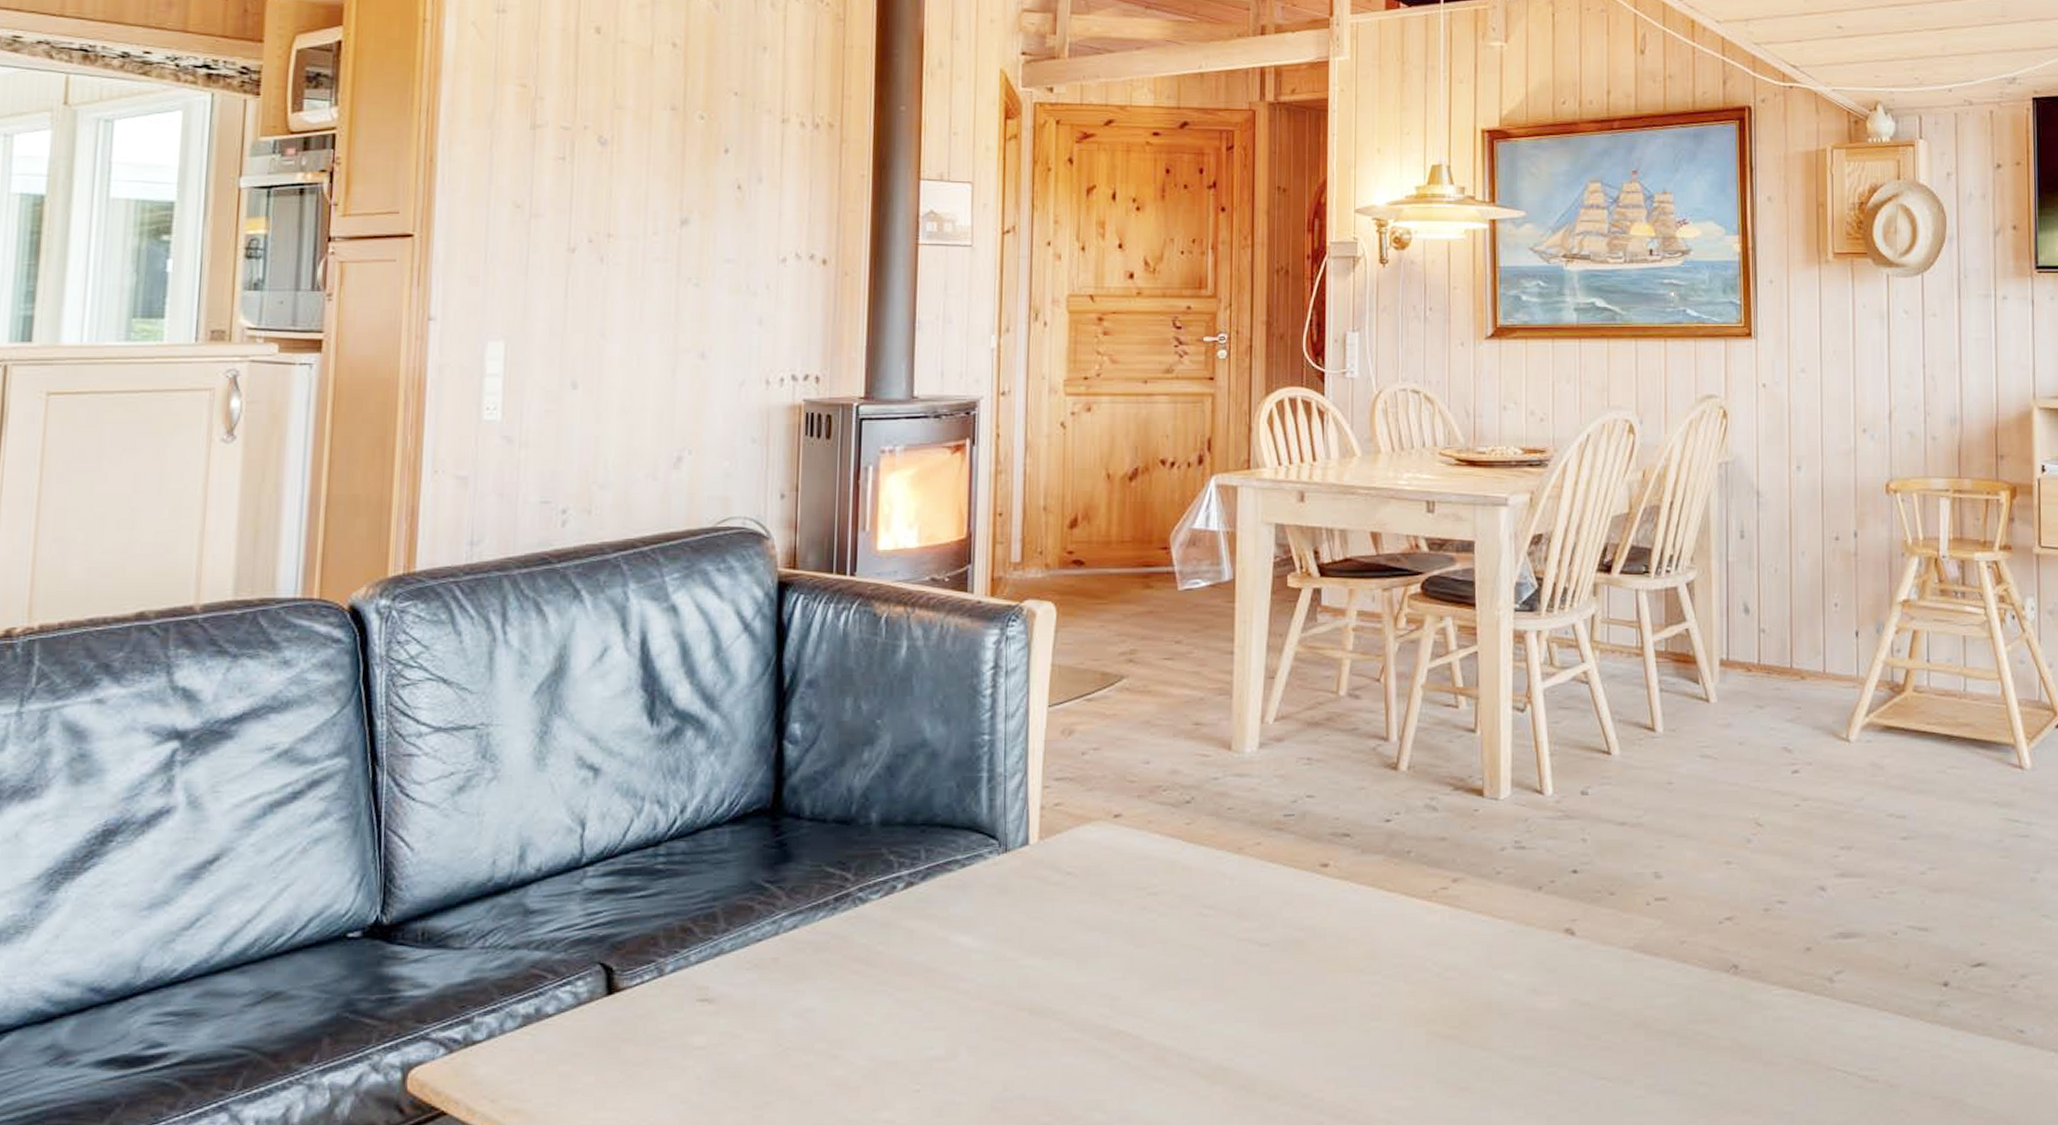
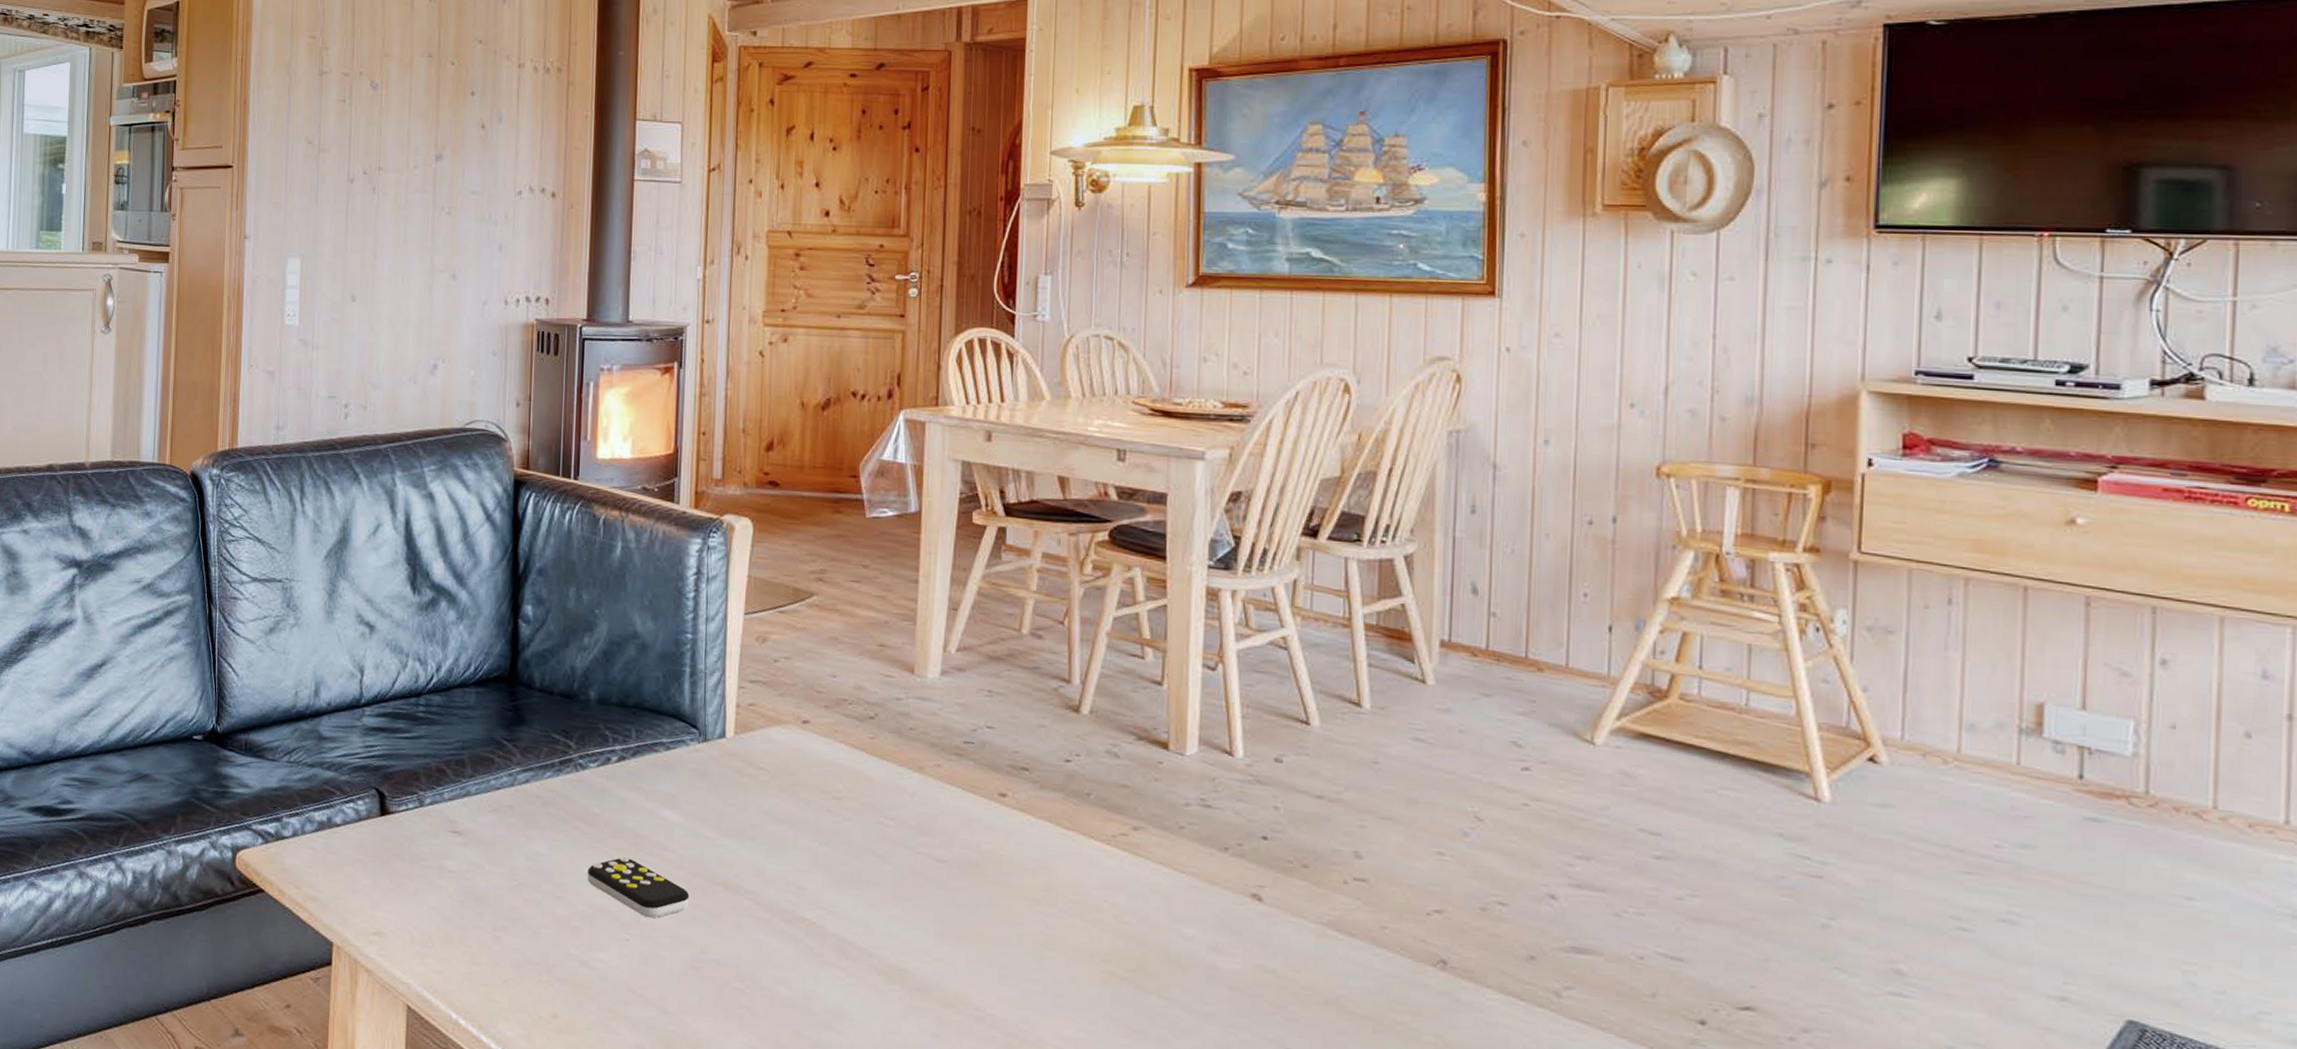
remote control: none [869,995,990,1061] -> present [587,856,690,918]

